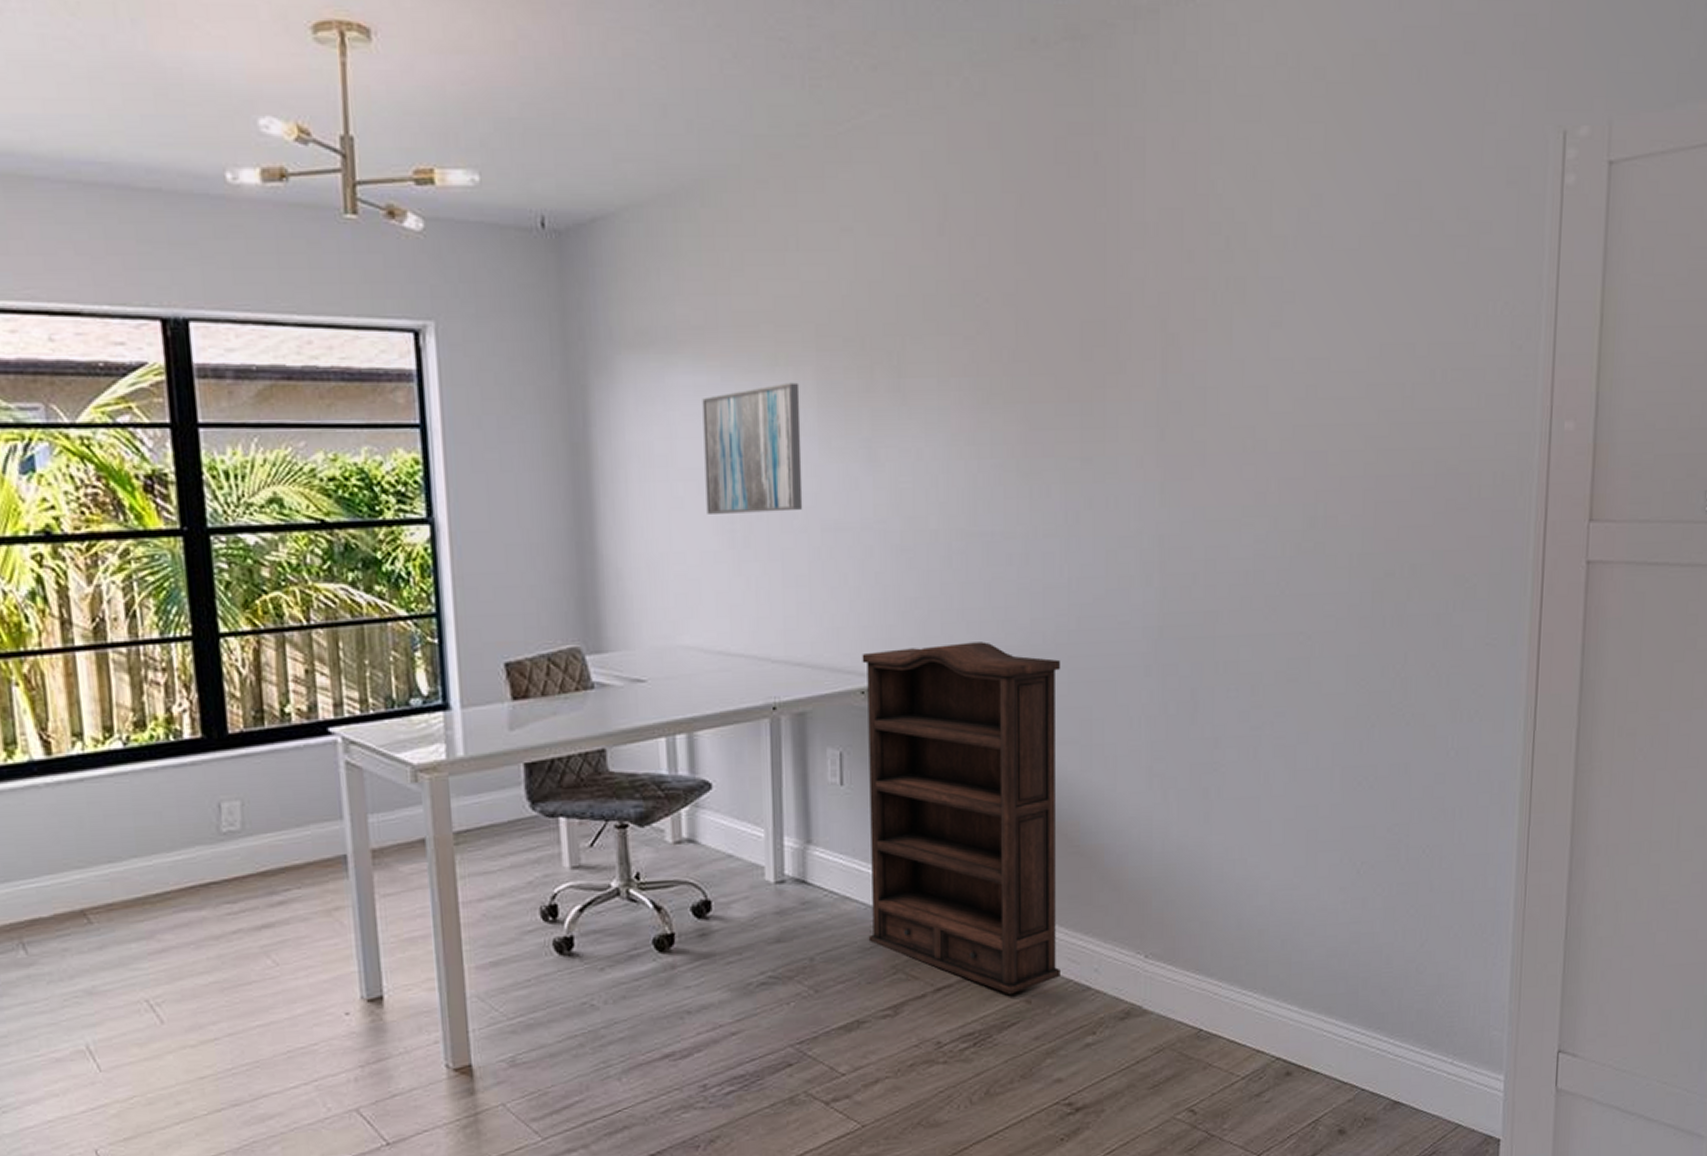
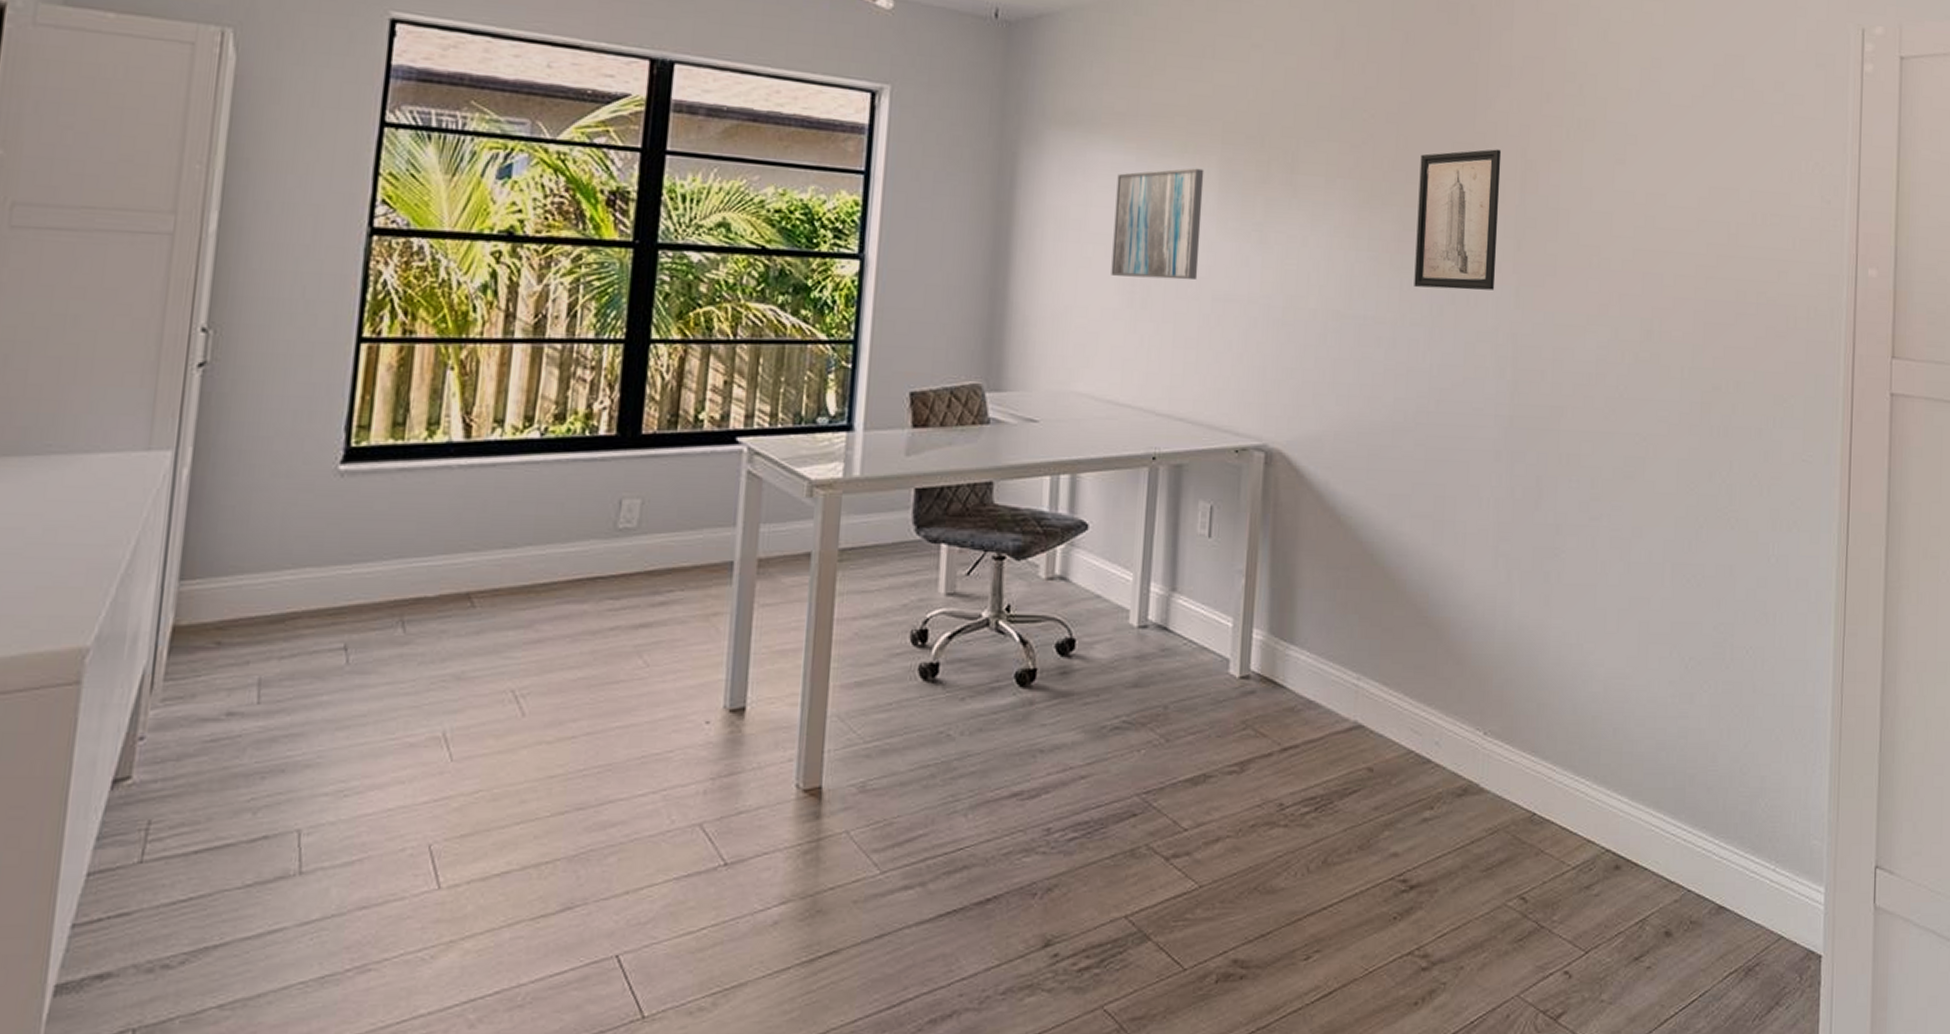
bookshelf: present [862,642,1060,995] -> none [1222,413,1419,761]
wall art: none [1045,325,1138,493] -> present [1414,149,1502,290]

